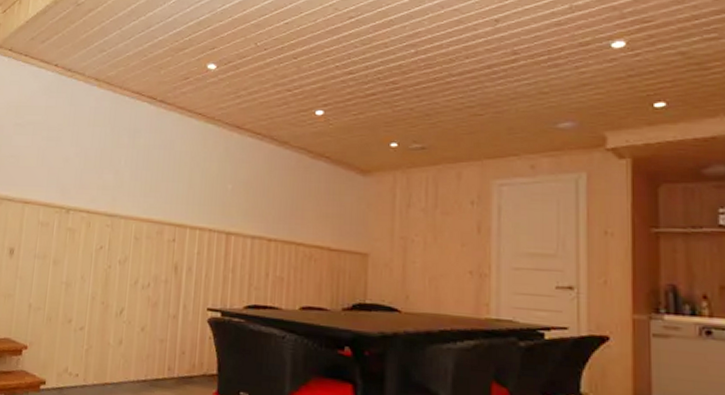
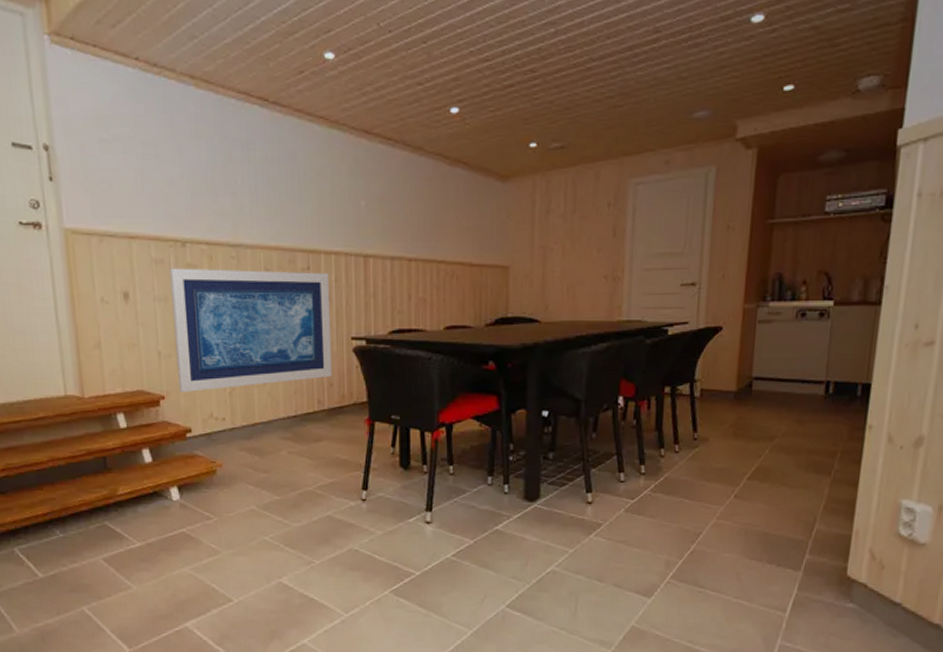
wall art: none [41,230,192,346] -> present [170,268,333,392]

